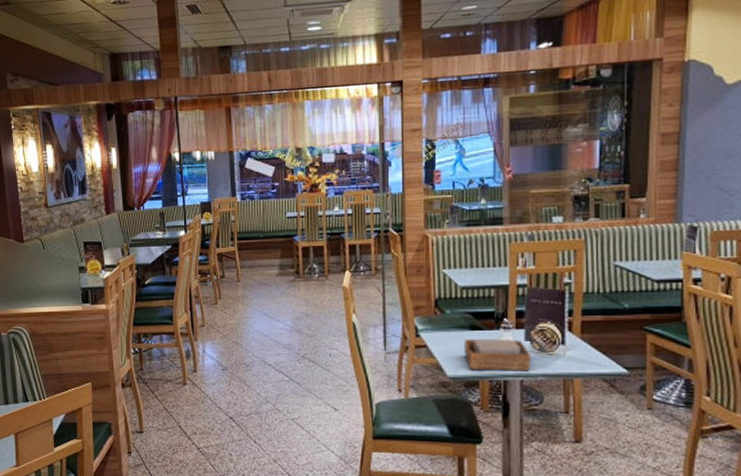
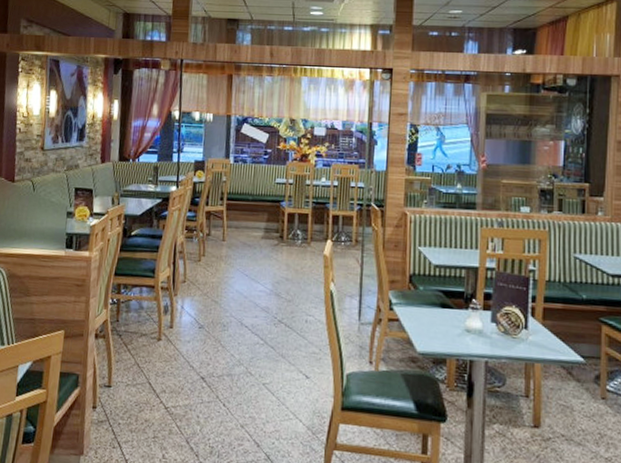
napkin holder: present [463,338,530,372] -> none [433,316,496,353]

